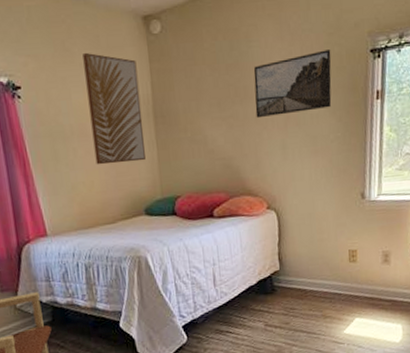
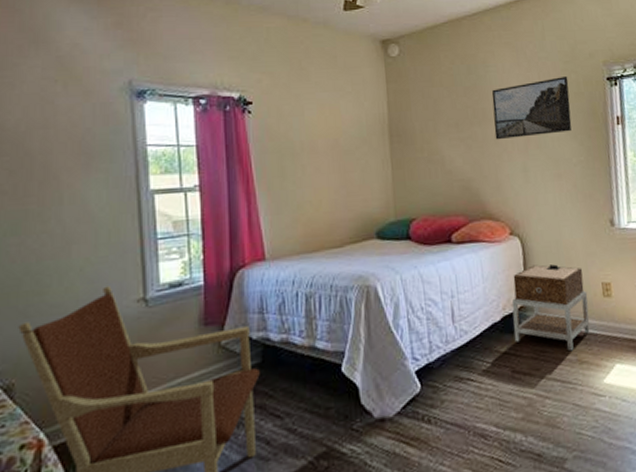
wall art: present [82,52,146,165] -> none [319,71,379,184]
nightstand: none [266,234,336,309] -> present [511,264,590,352]

